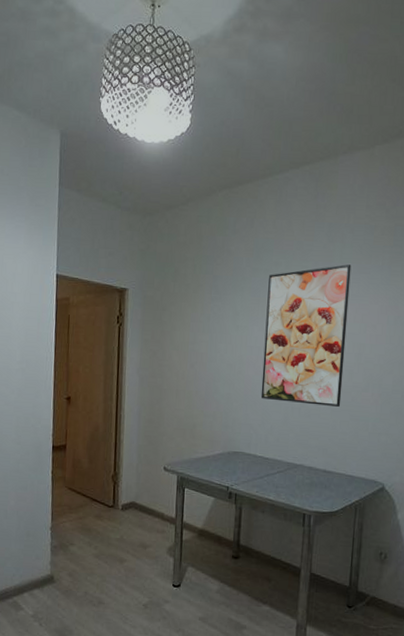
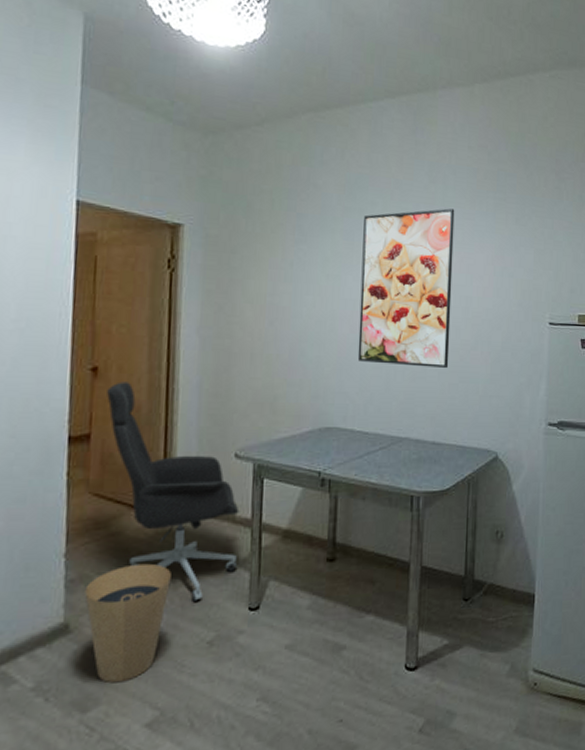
trash can: none [63,541,119,623] -> present [84,563,171,684]
office chair: none [76,408,167,575] -> present [107,382,240,603]

